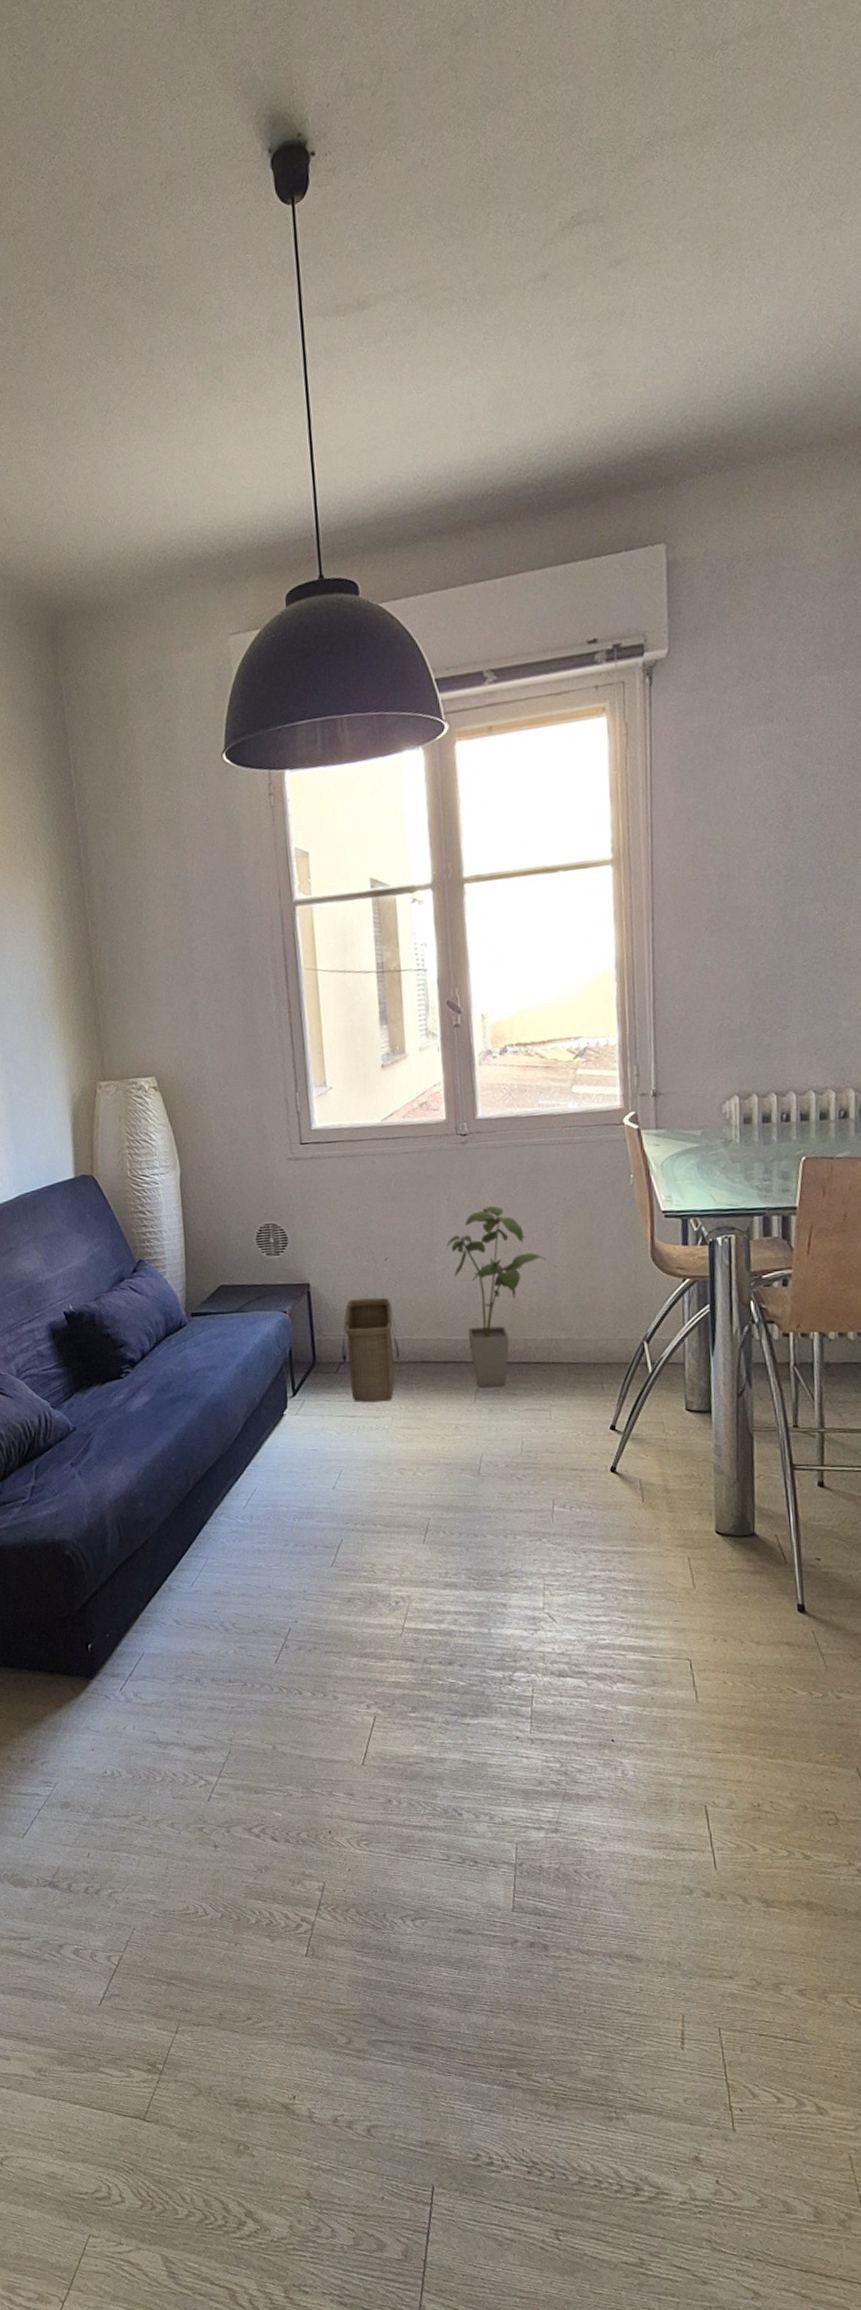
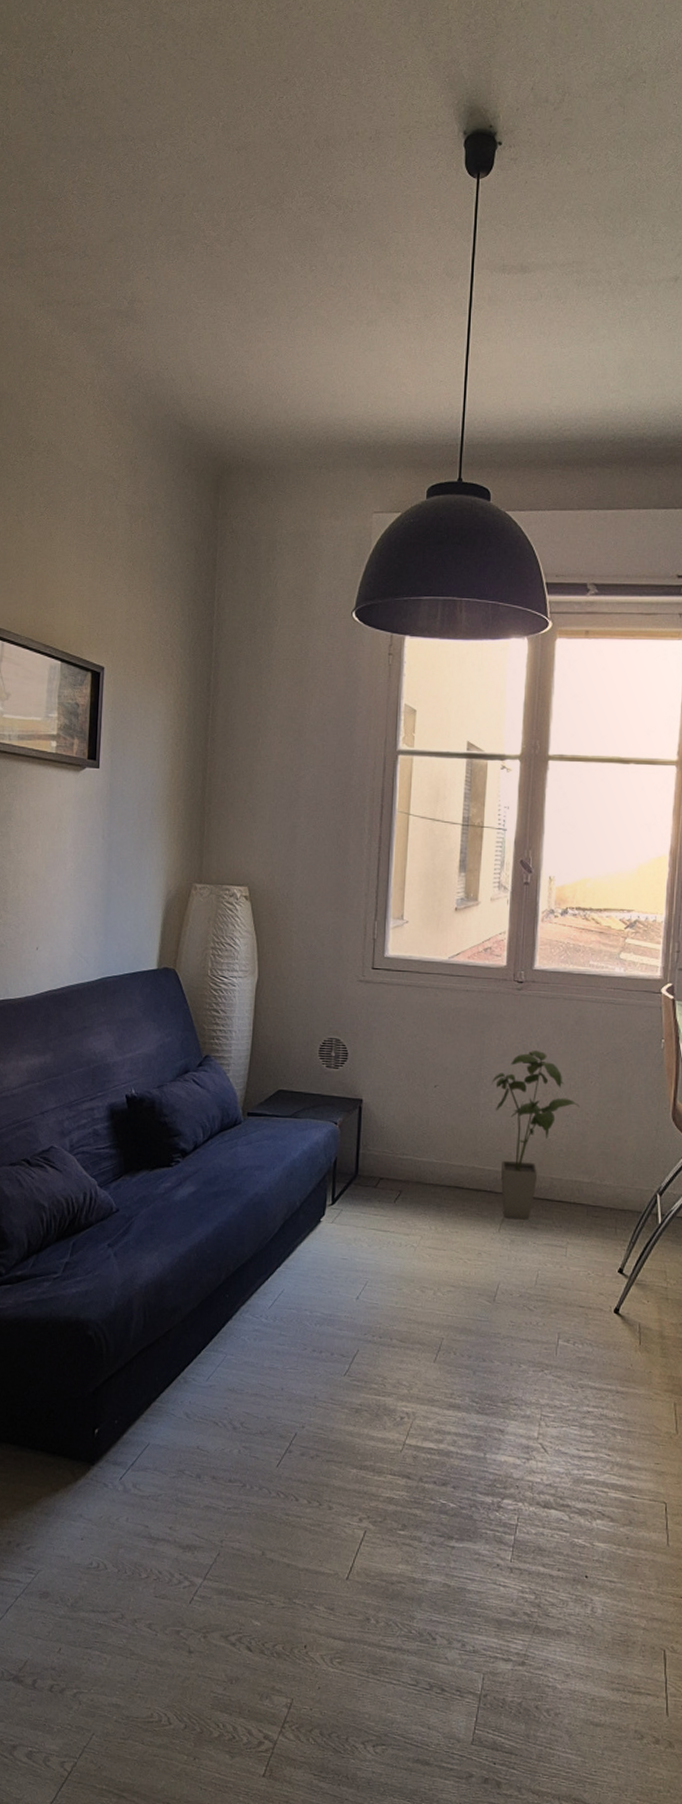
basket: present [341,1297,400,1403] -> none [382,1119,437,1220]

